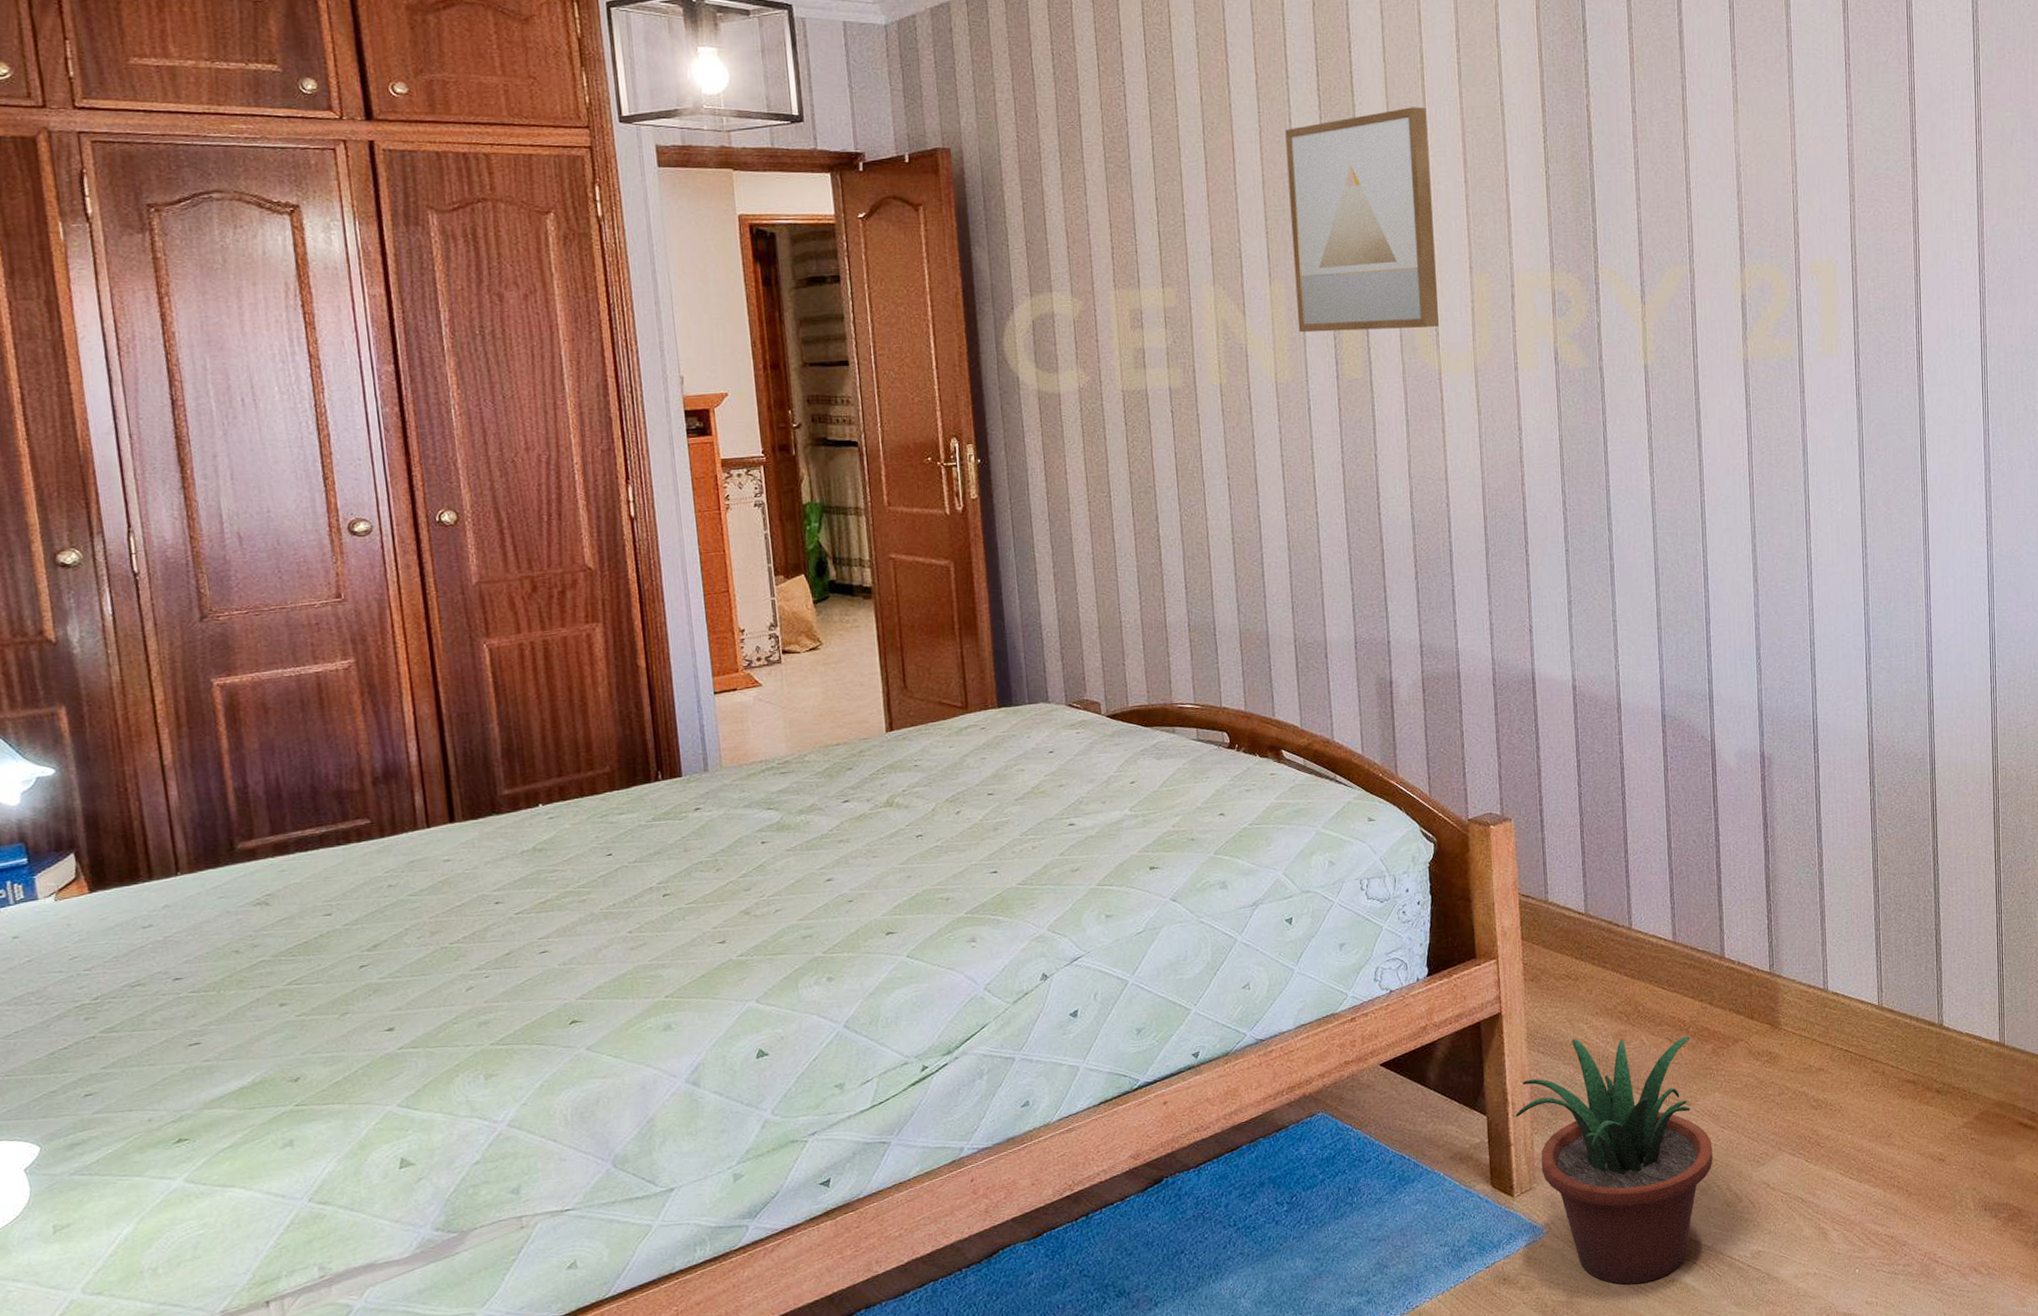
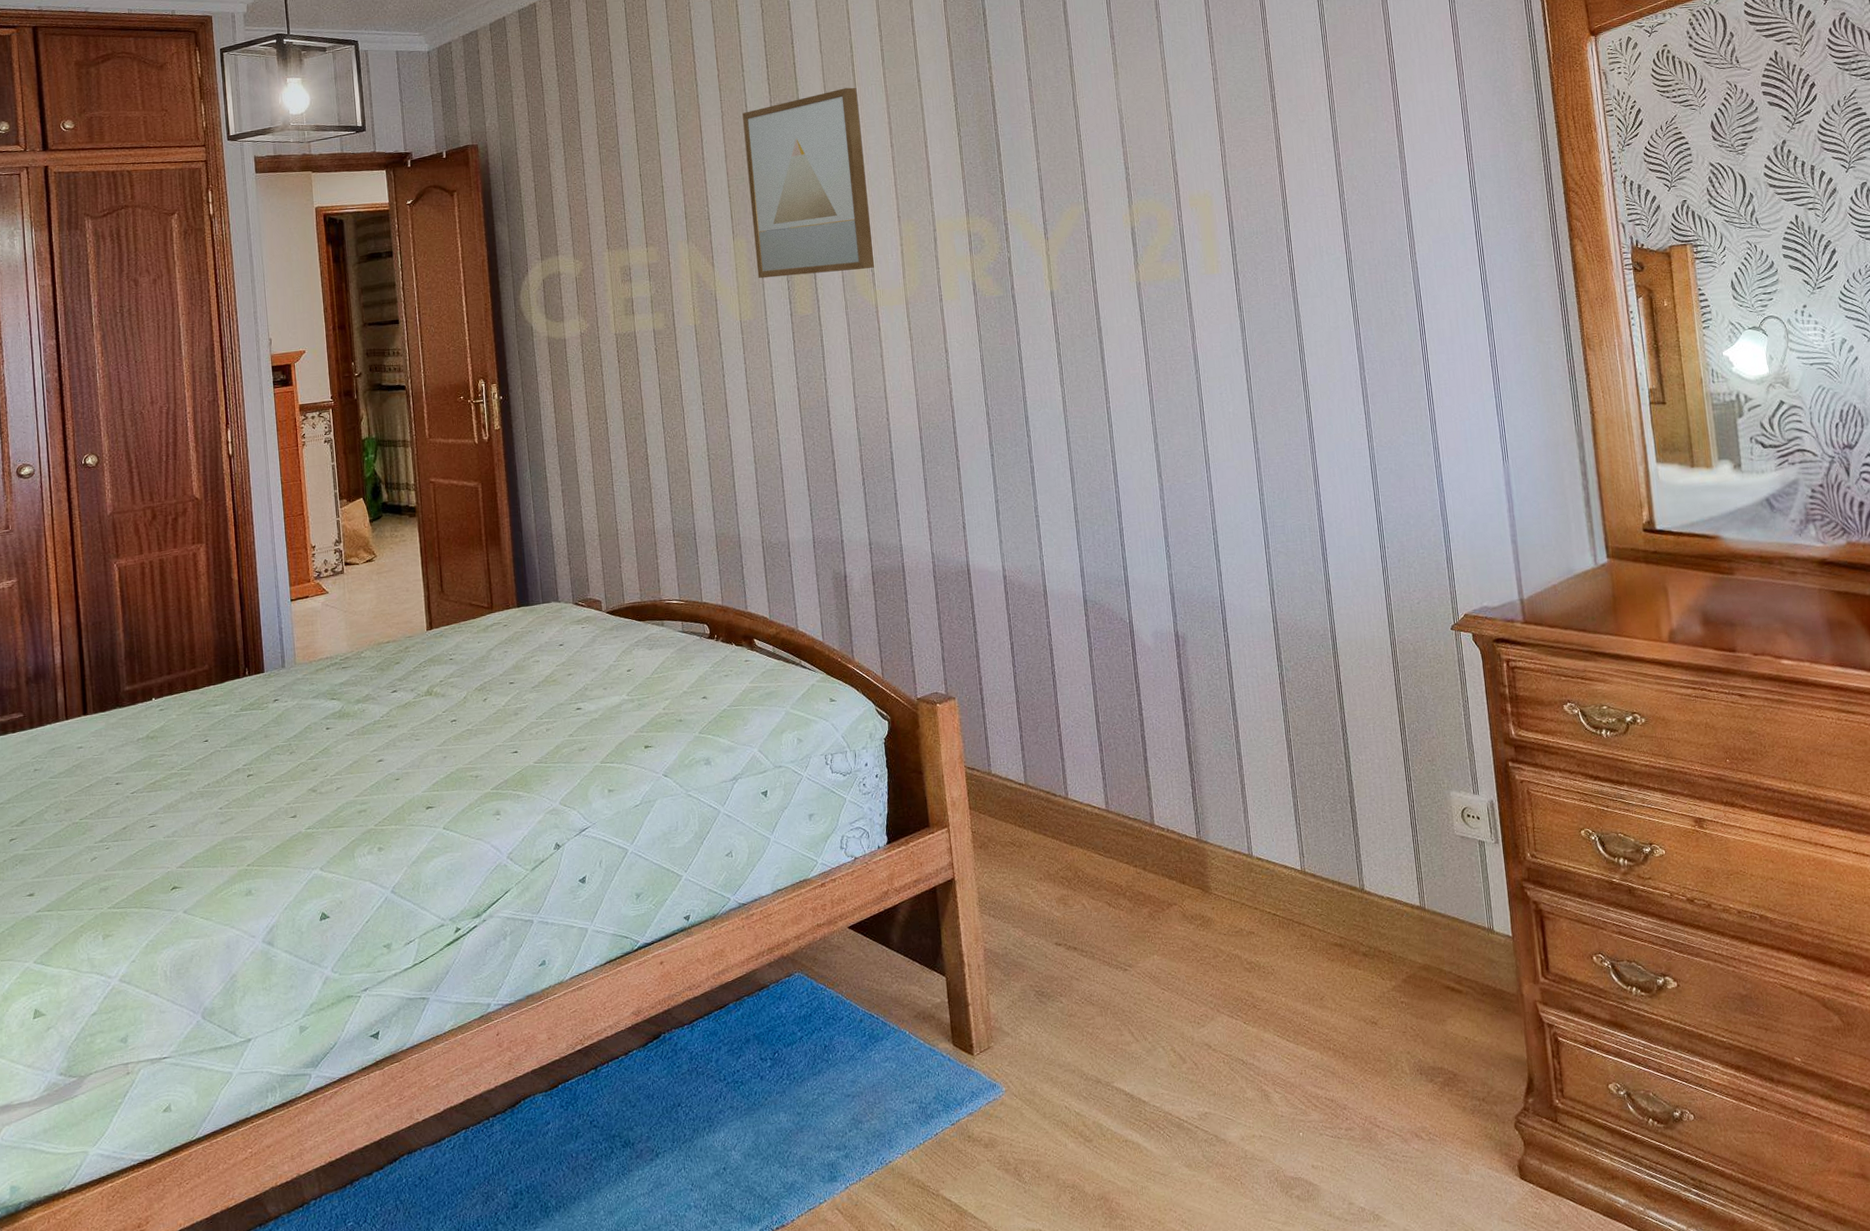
potted plant: present [1515,1036,1713,1285] -> none [971,900,1156,1144]

